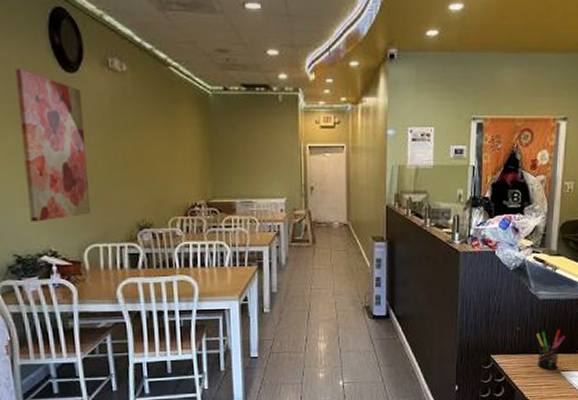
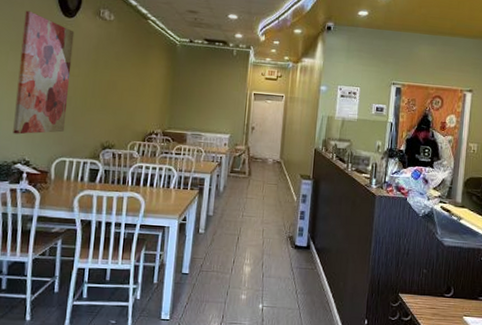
pen holder: present [536,329,565,370] -> none [441,275,468,314]

